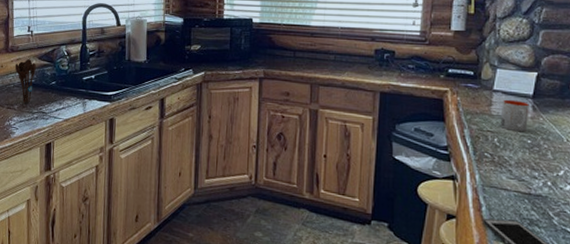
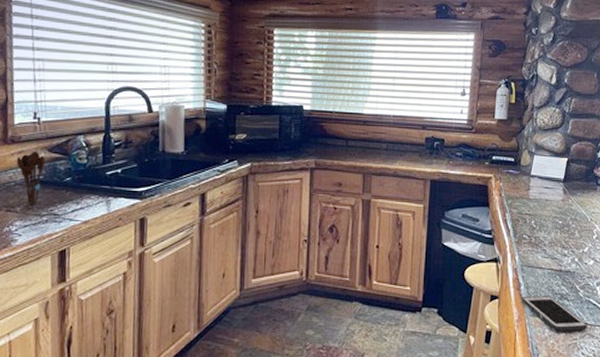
mug: present [500,99,529,132] -> none [537,184,561,214]

